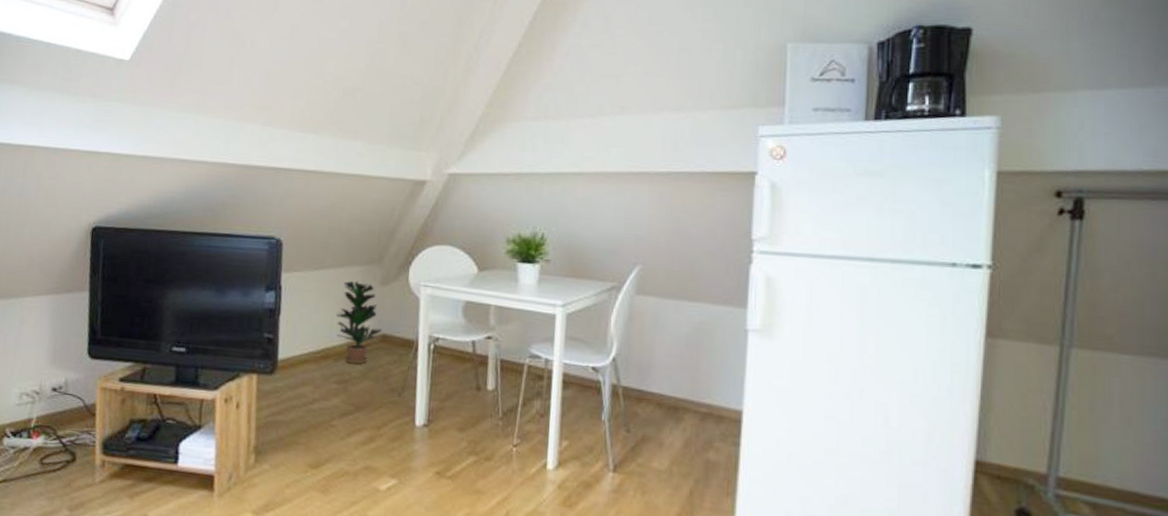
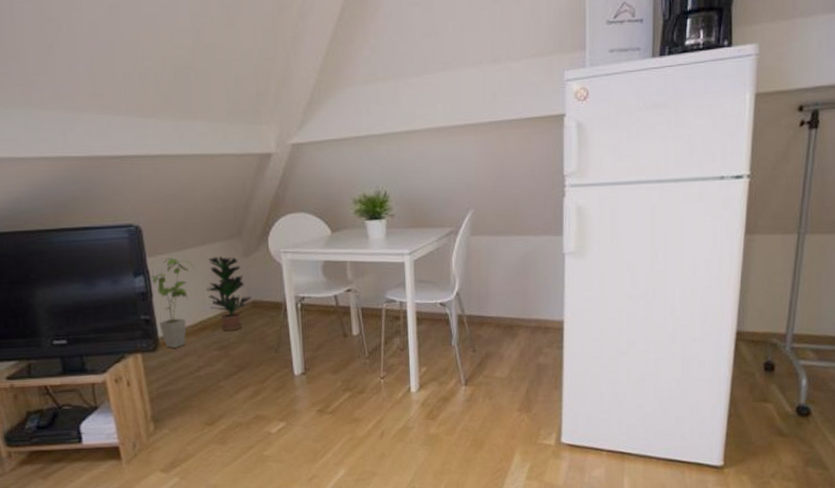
house plant: none [281,276,329,374] -> present [149,258,196,348]

